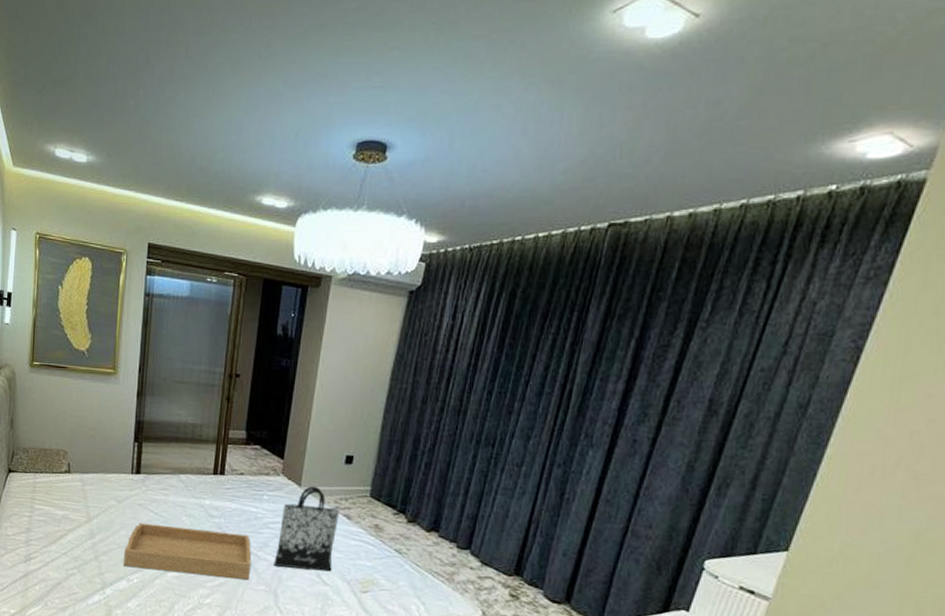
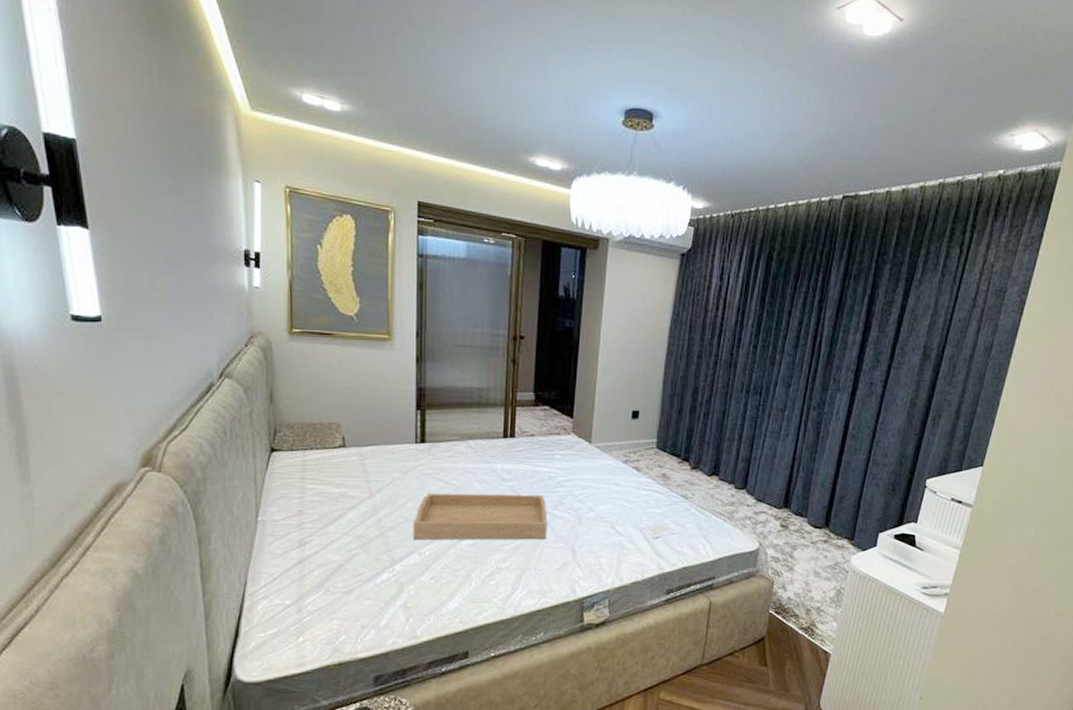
tote bag: present [273,485,339,572] -> none [569,442,629,522]

